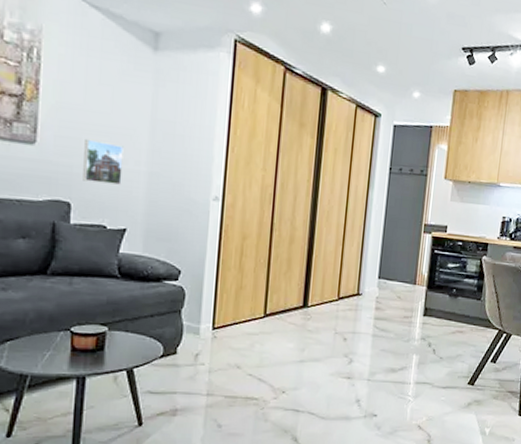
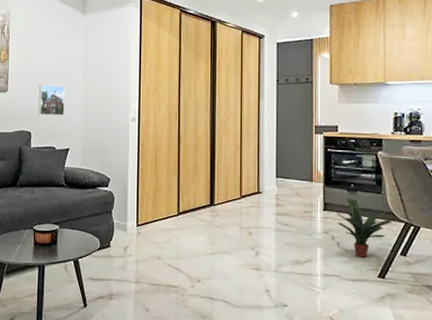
potted plant: none [435,303,487,365] -> present [336,198,391,258]

